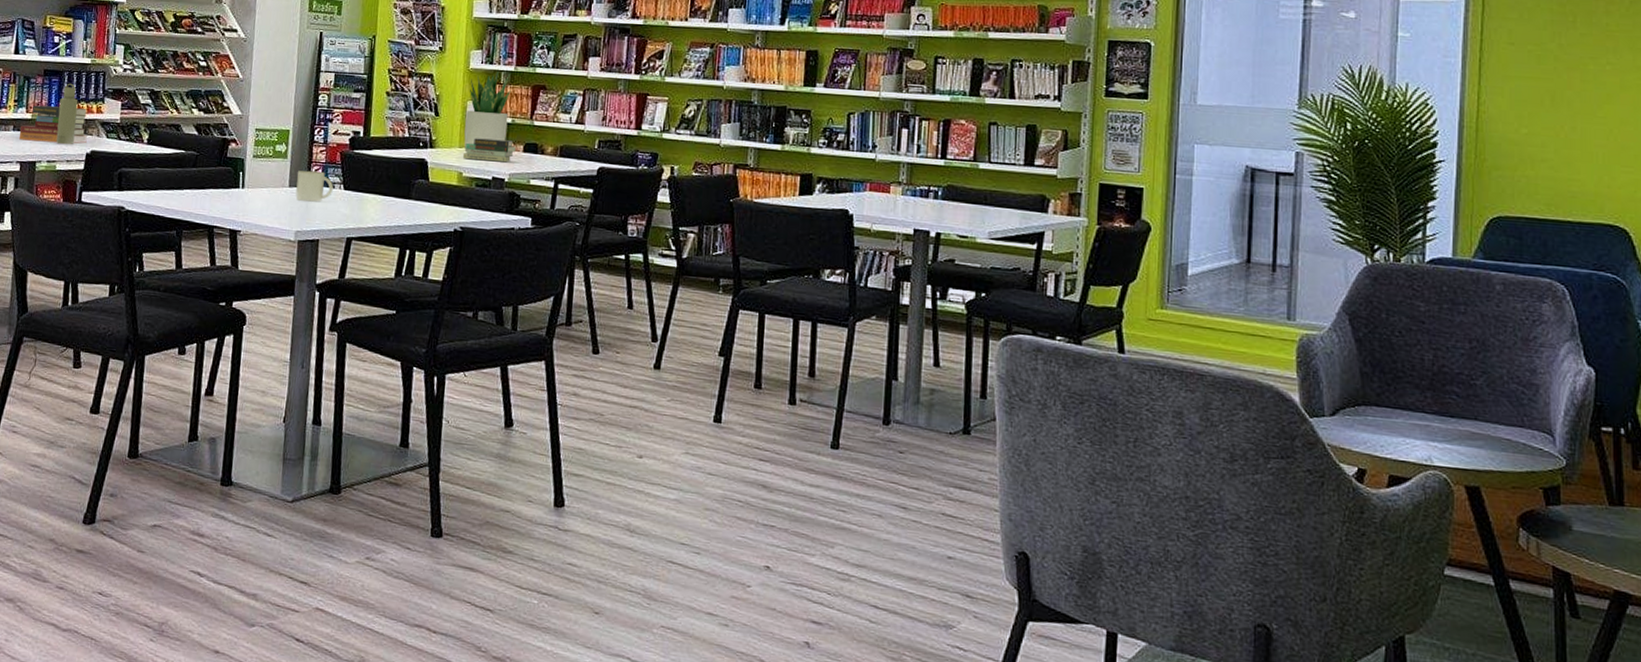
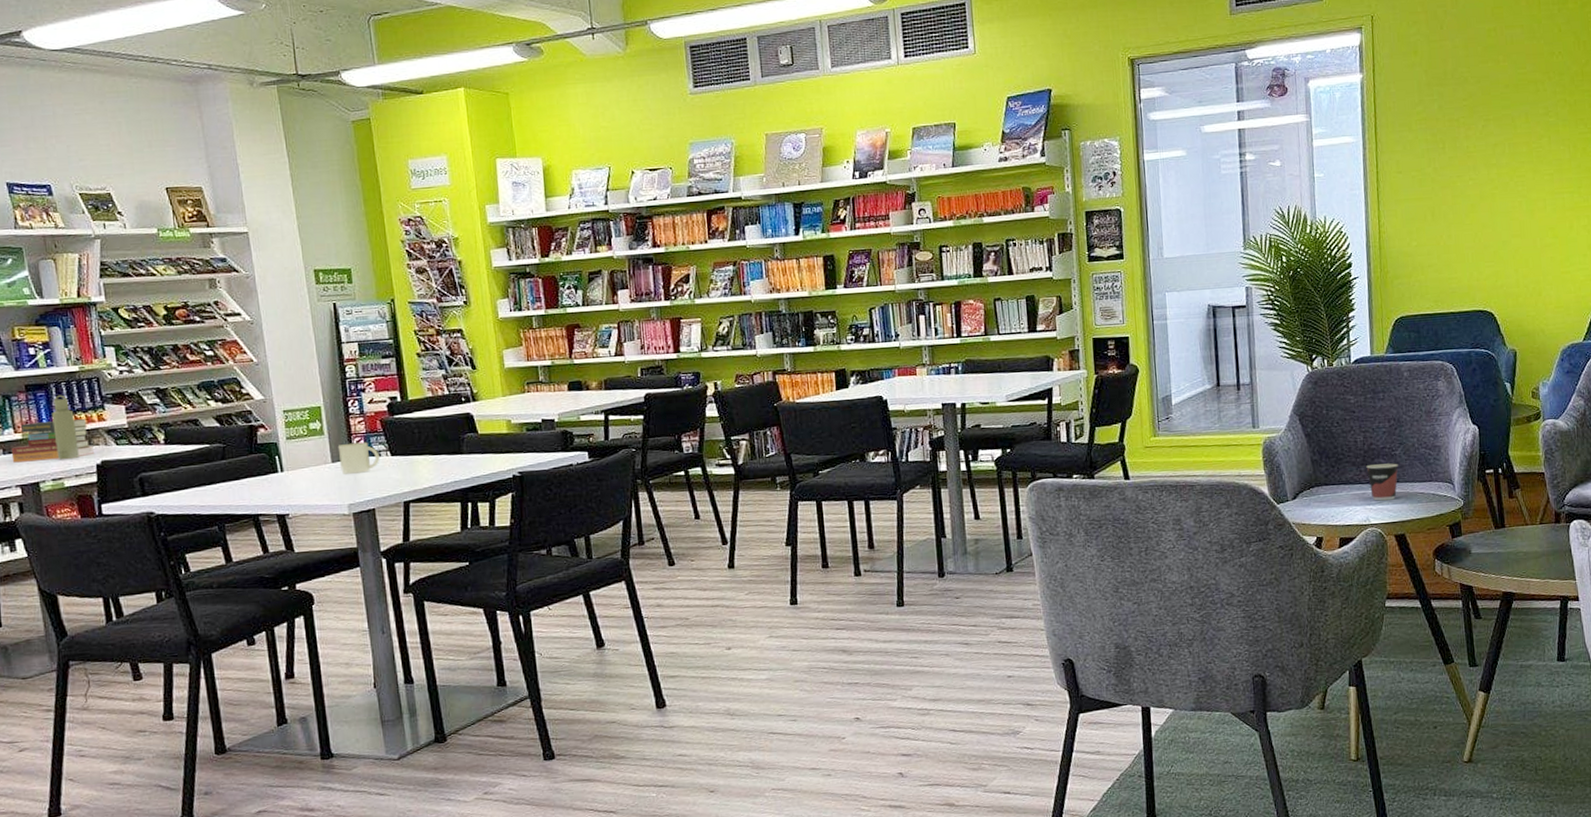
books: present [462,138,516,163] -> none [507,382,560,407]
planter: present [464,71,511,153] -> none [502,317,549,401]
cup: none [1434,391,1478,441] -> present [1366,463,1398,501]

